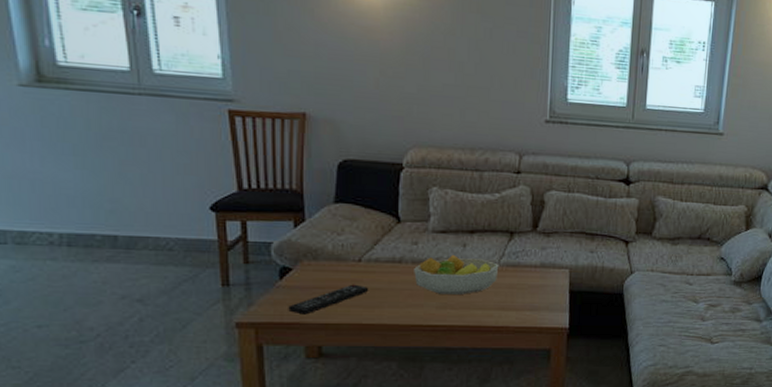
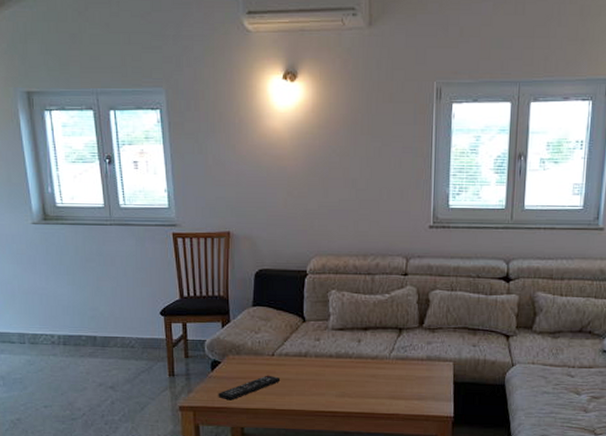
fruit bowl: present [414,254,499,295] -> none [317,349,390,385]

